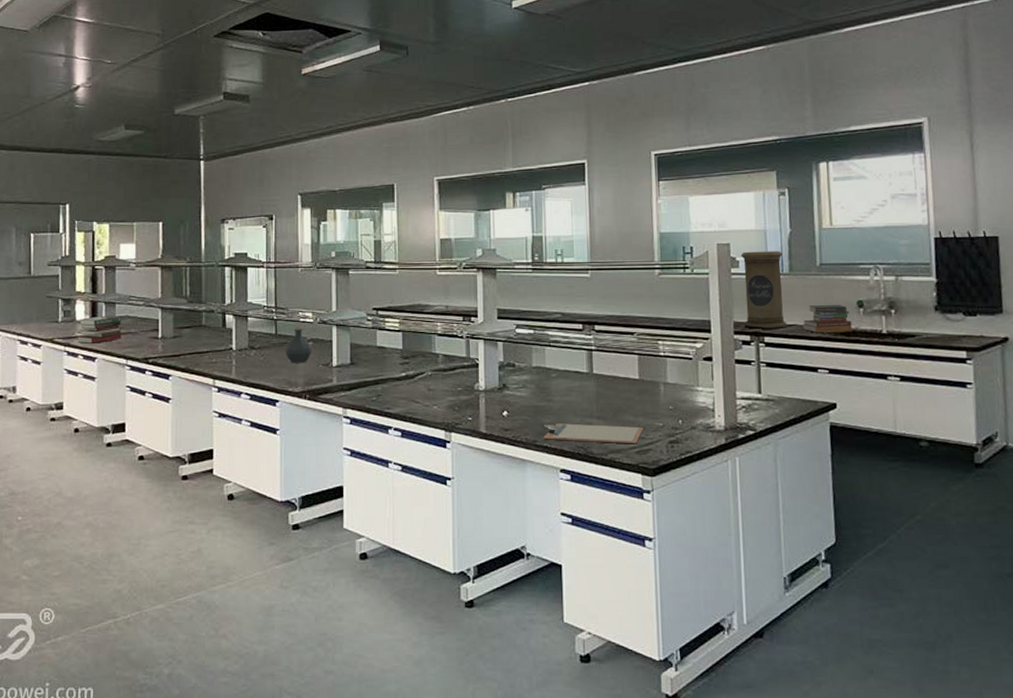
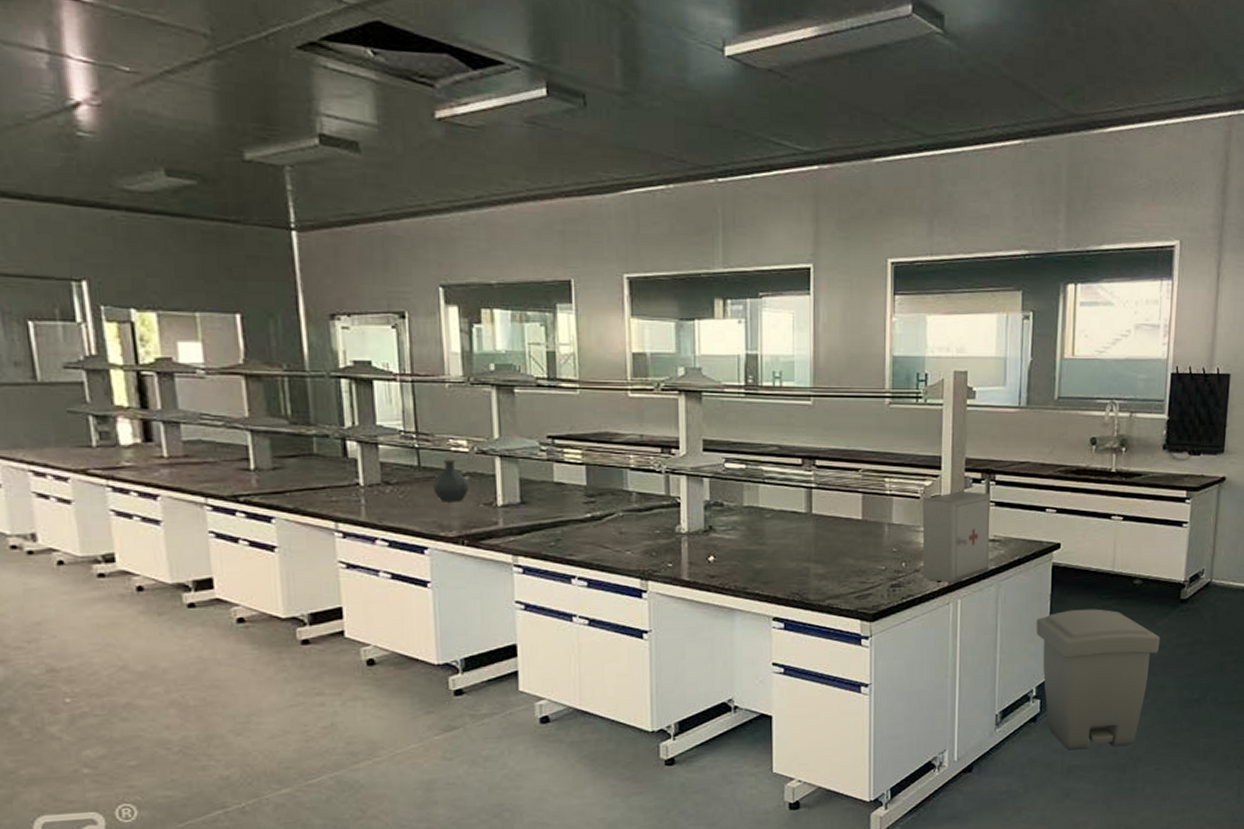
books: present [77,315,122,344] -> none [126,439,195,476]
clipboard: present [543,423,644,444] -> none [755,568,865,589]
first aid kit: none [695,353,766,442] -> present [922,491,991,584]
container: present [740,251,786,330] -> none [977,381,1021,467]
books: present [802,304,852,333] -> none [1035,440,1083,471]
trash can: none [818,470,958,622] -> present [1036,609,1160,750]

